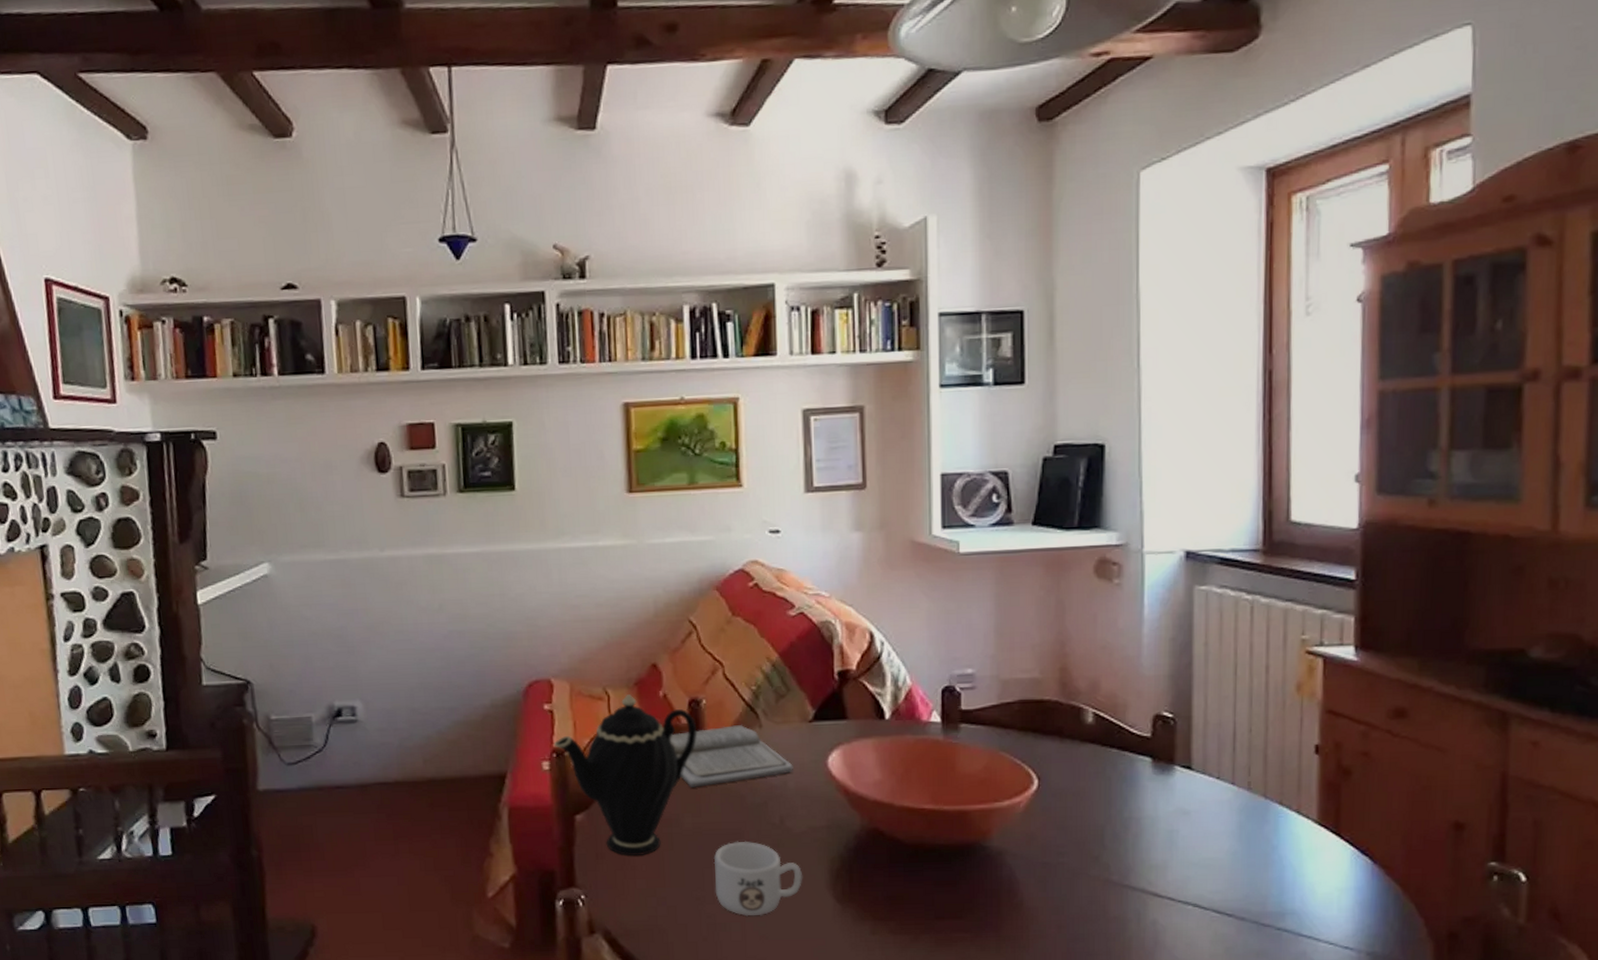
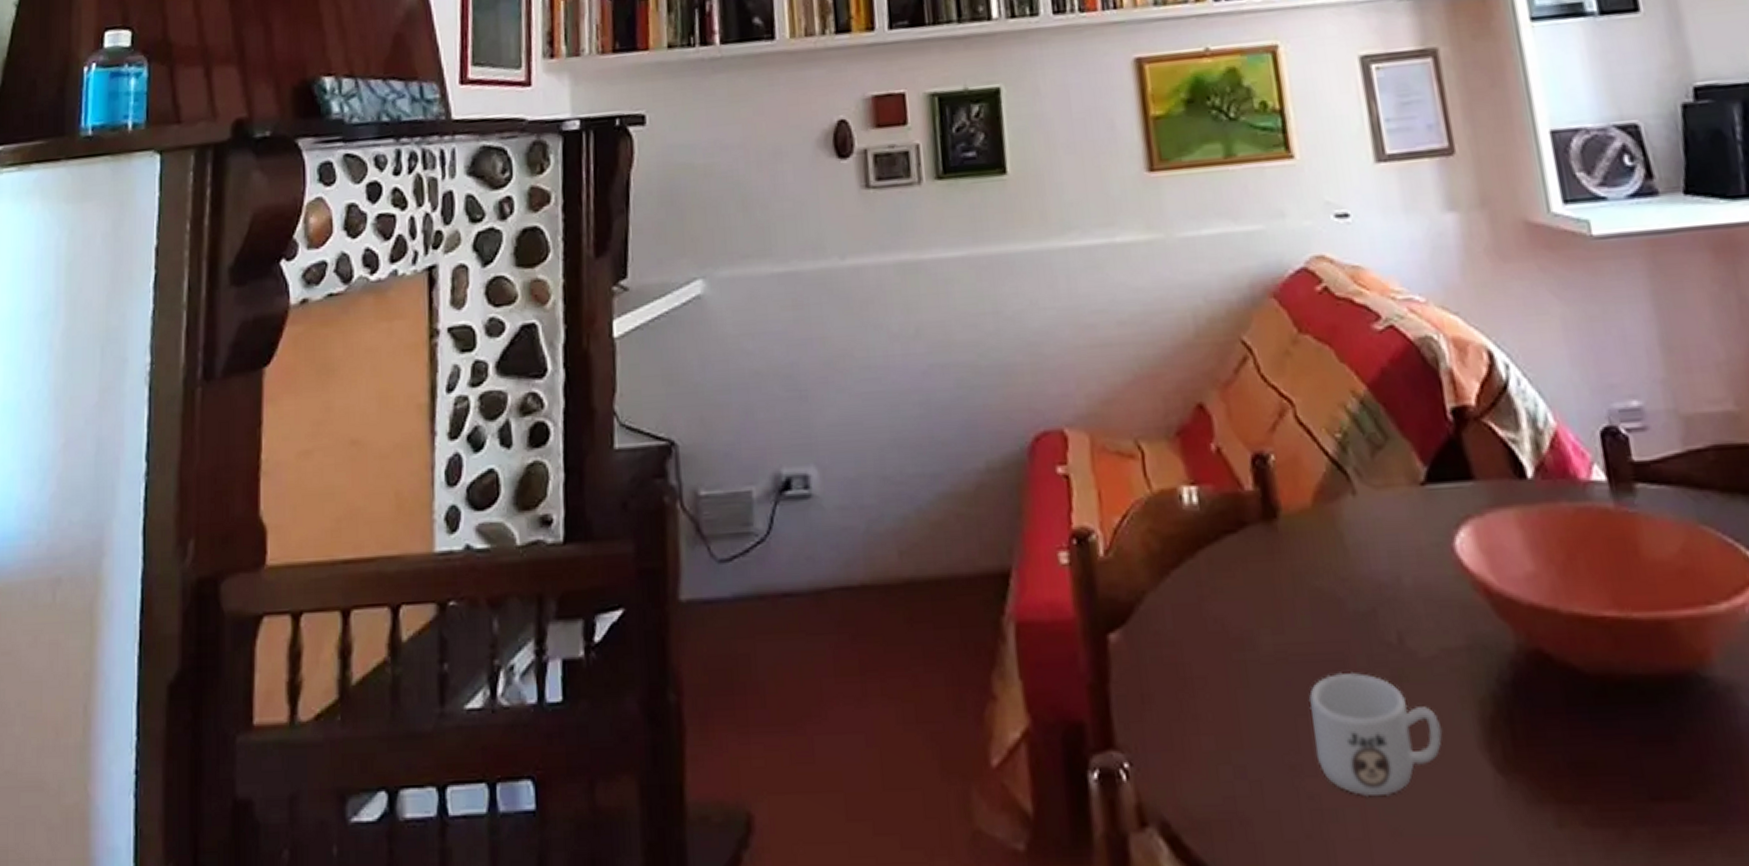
teapot: present [553,694,697,857] -> none [1072,449,1268,699]
book: present [670,725,793,787] -> none [1231,491,1408,588]

